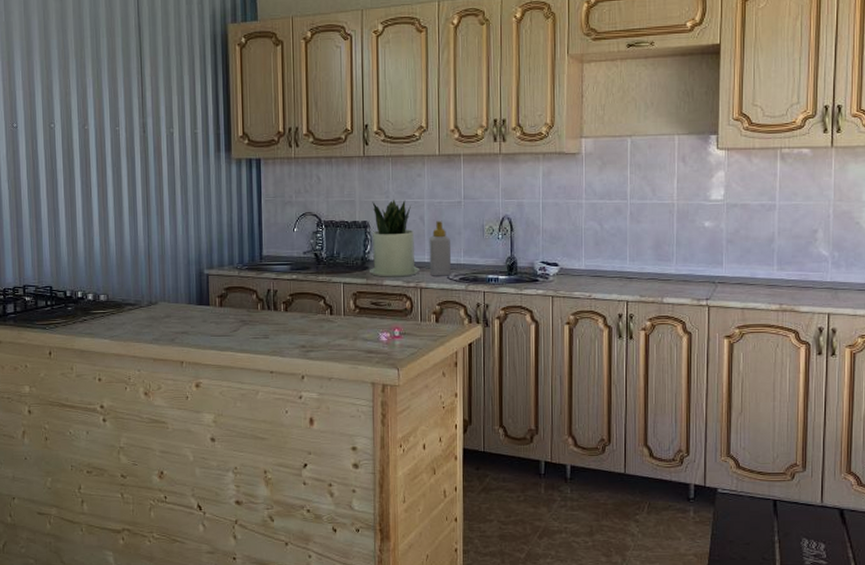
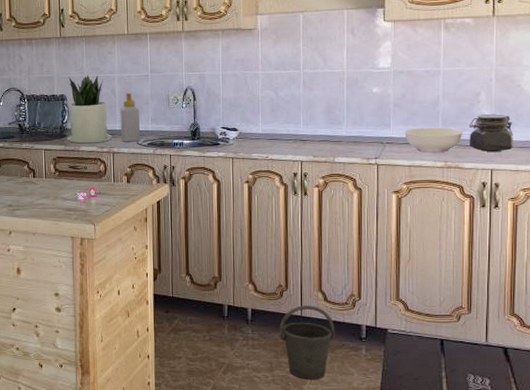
bucket: none [601,462,661,546] -> present [279,305,335,380]
bowl: none [737,266,799,294] -> present [404,127,463,153]
jar: none [806,253,851,295] -> present [469,114,513,153]

